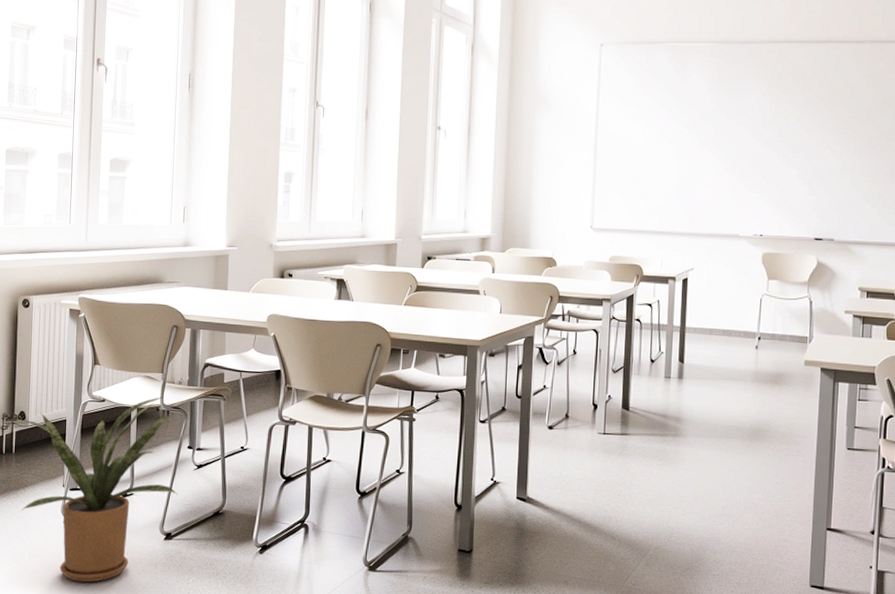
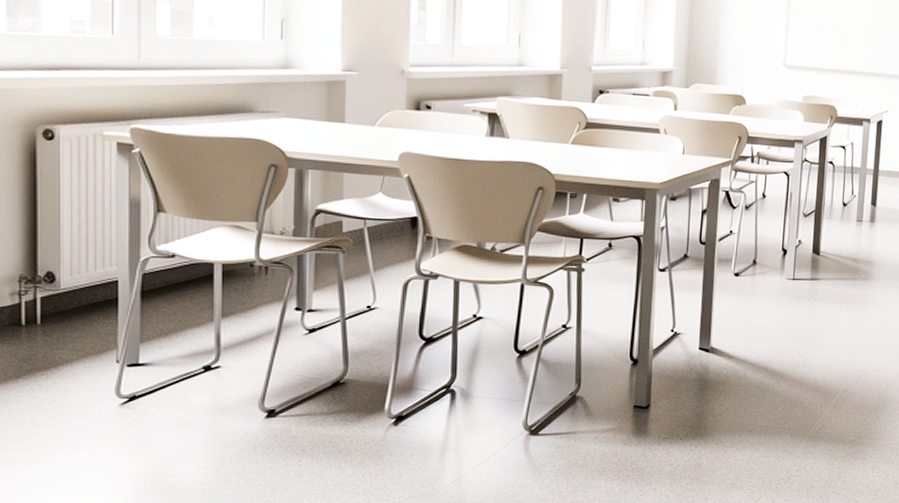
house plant: present [10,396,178,583] -> none [31,249,283,475]

